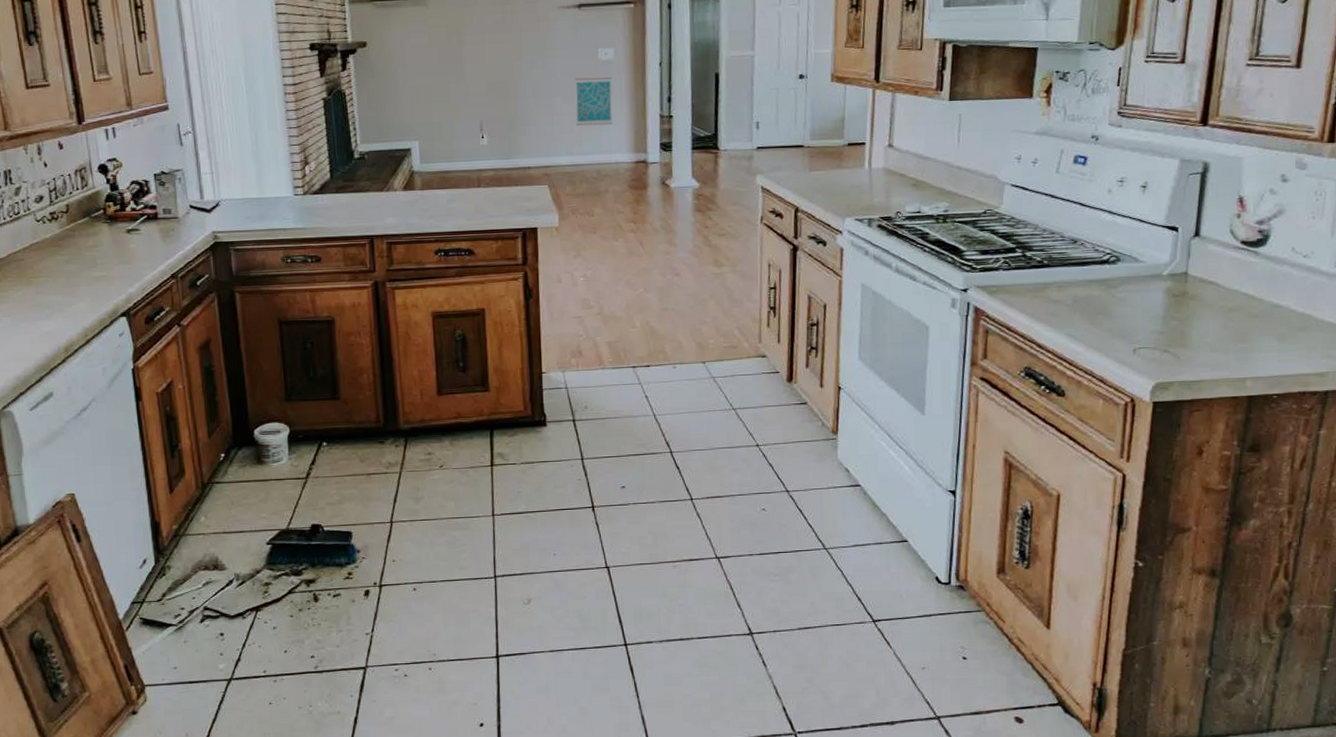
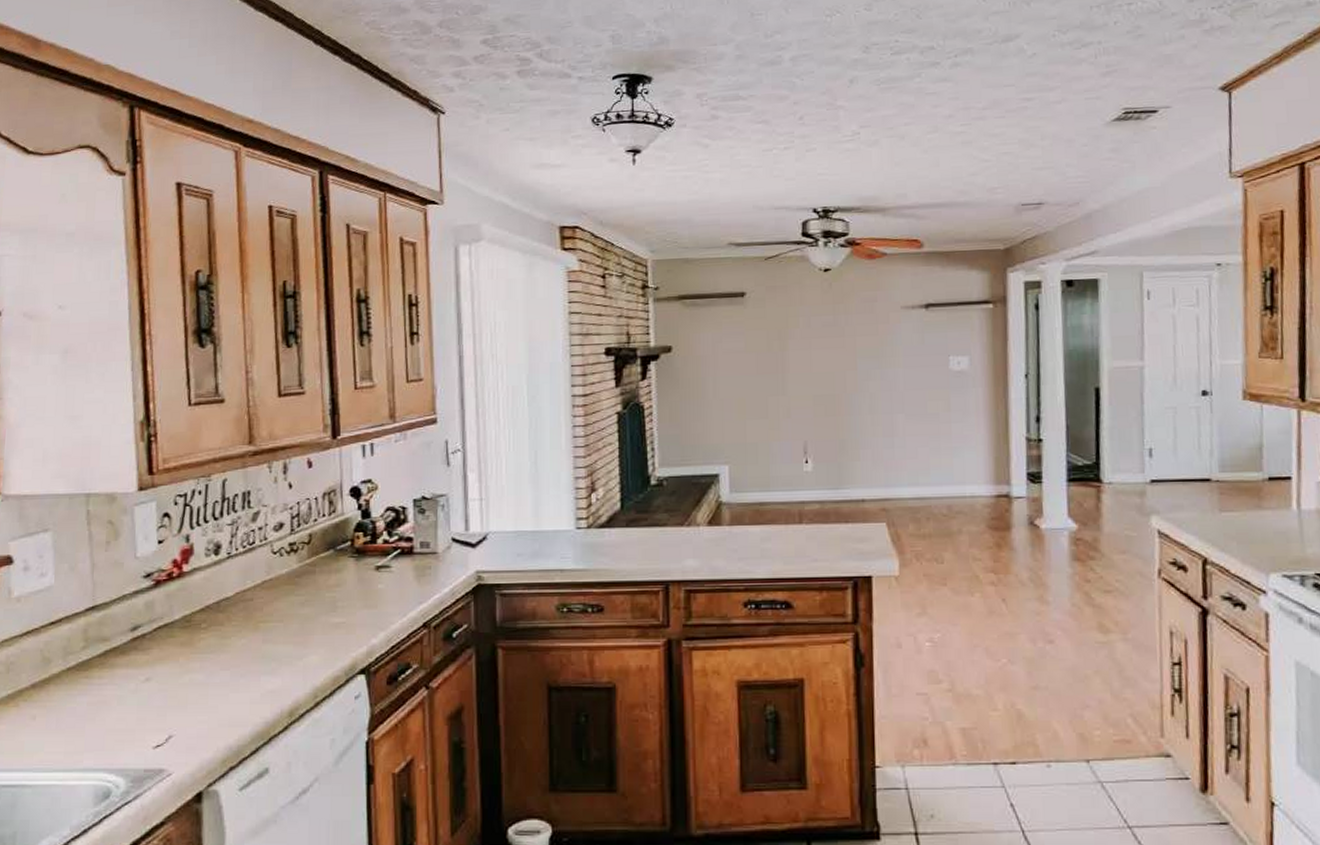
wall art: present [574,77,613,126] -> none [920,391,968,450]

